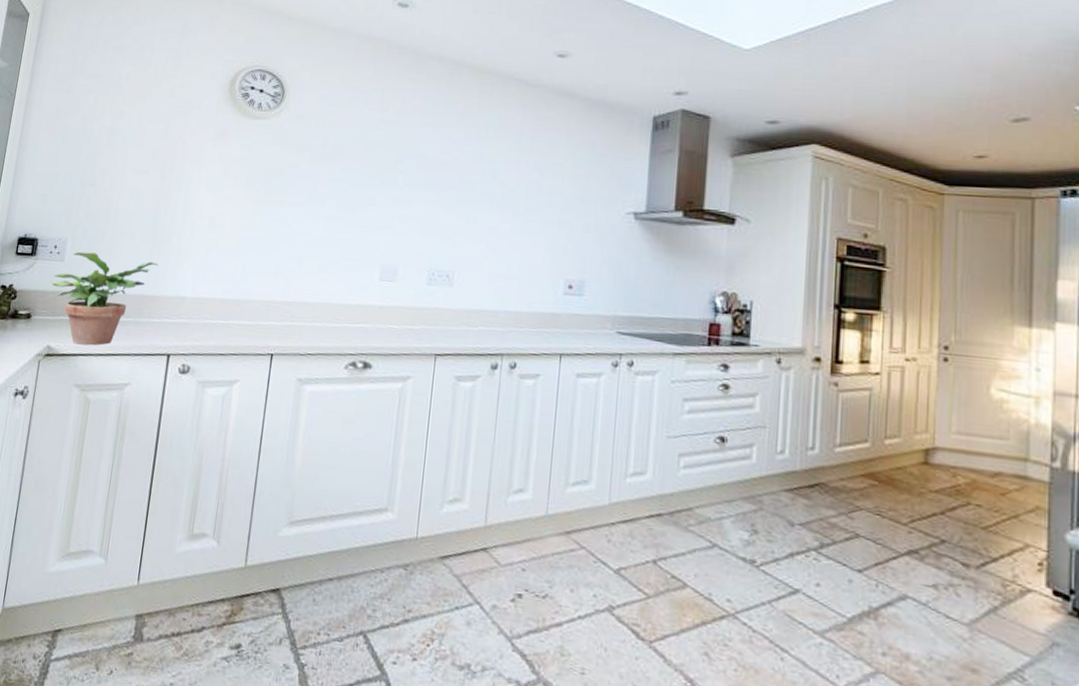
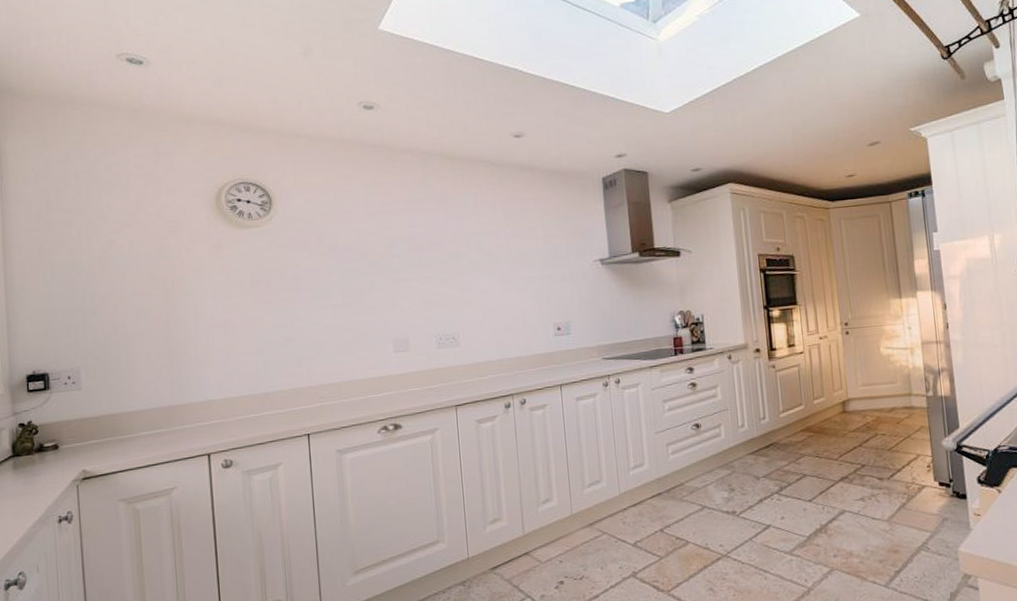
potted plant: present [51,251,159,346] -> none [73,374,181,463]

